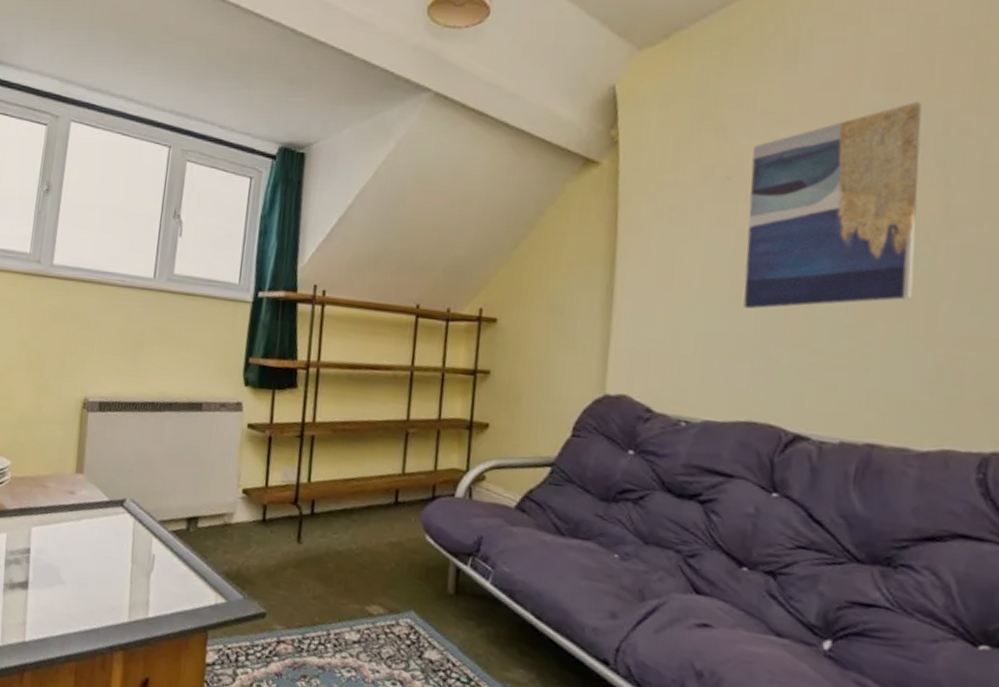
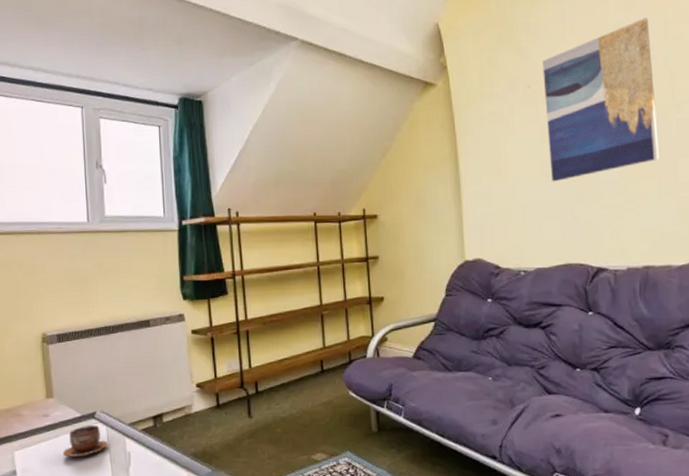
cup: none [81,513,133,549] -> present [62,425,109,457]

